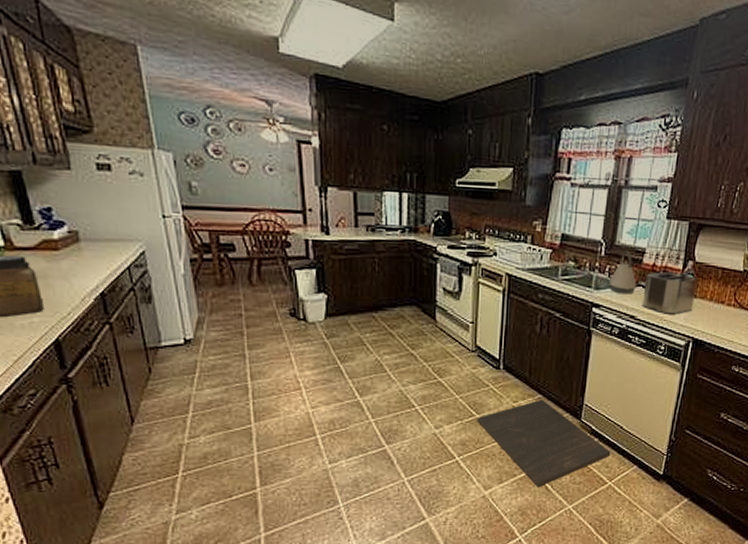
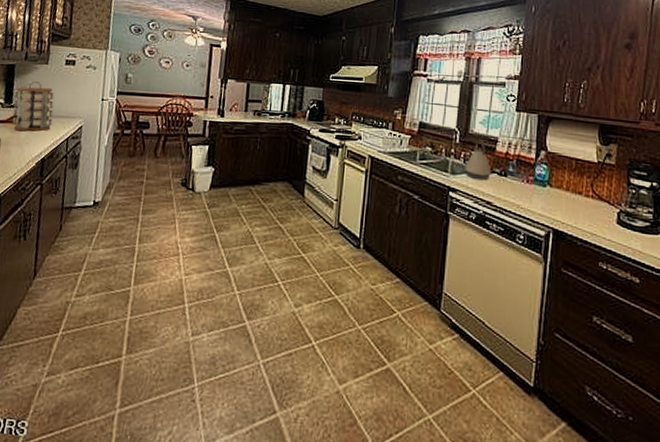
spice rack: none [33,194,103,261] -> present [12,81,54,132]
door mat: present [477,399,611,487] -> none [335,283,473,387]
toaster: present [642,272,698,316] -> none [498,160,552,204]

